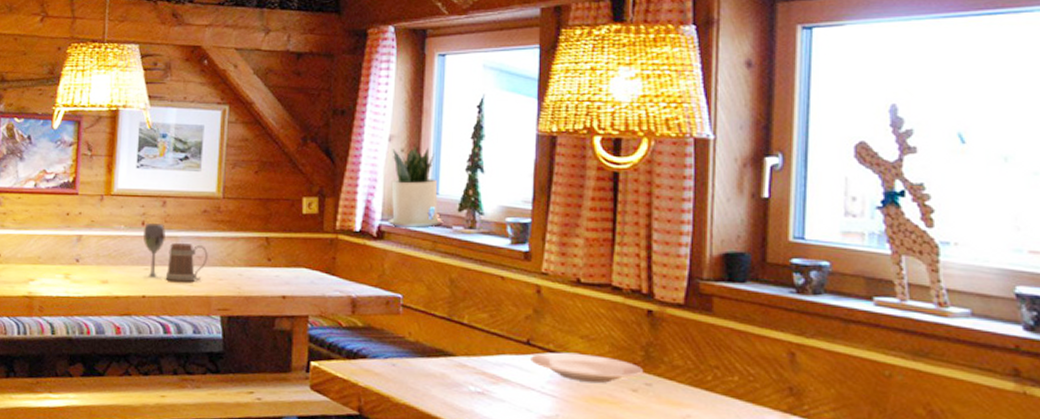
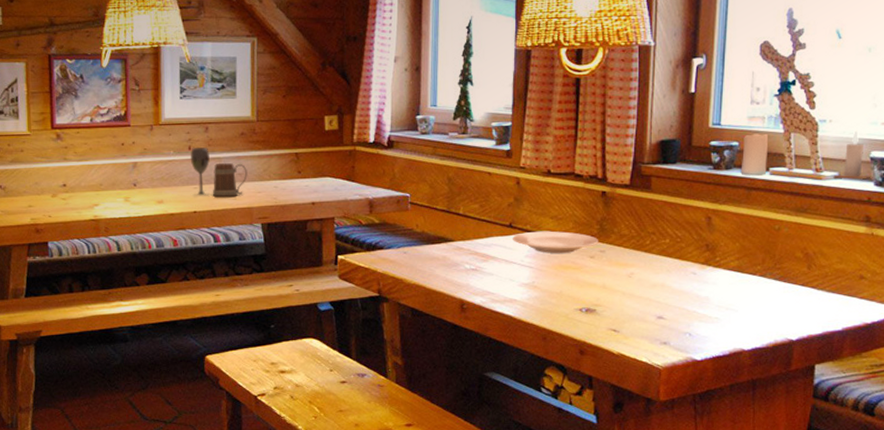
planter: present [387,148,442,228] -> none [396,66,440,137]
candle: none [833,253,870,306] -> present [740,133,768,176]
candle: none [963,257,1019,320] -> present [833,130,872,179]

